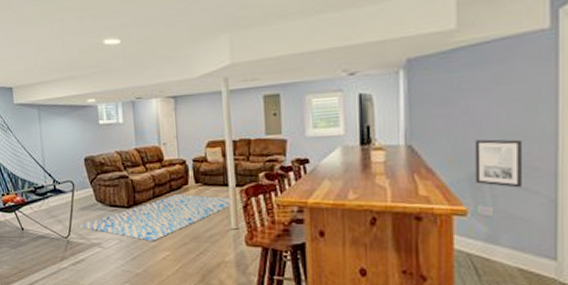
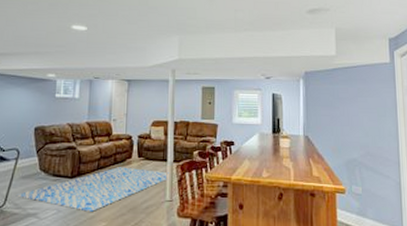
wall art: present [475,139,523,188] -> none [349,135,380,173]

